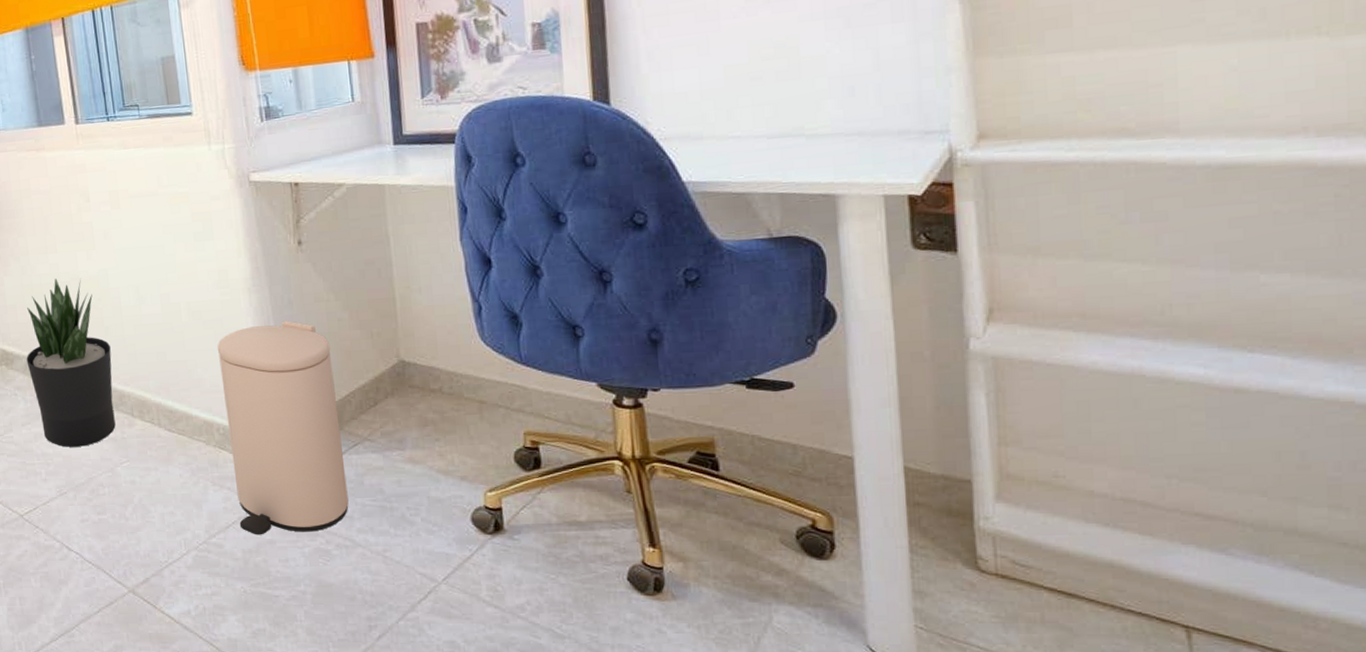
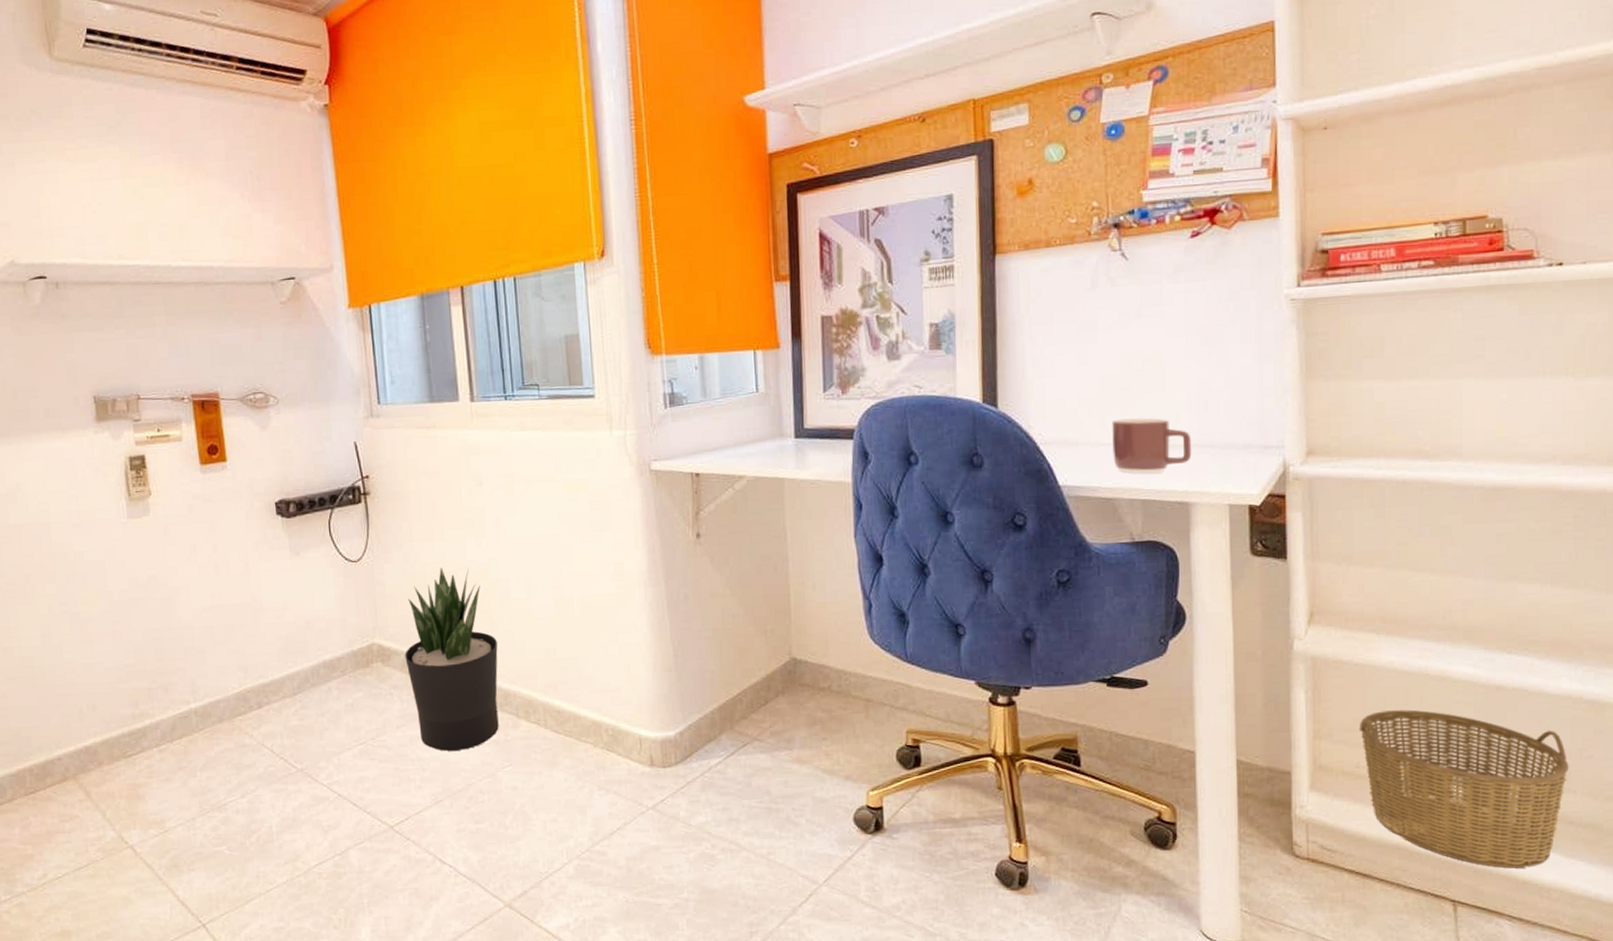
pedal bin: present [217,320,349,535] -> none [609,616,736,842]
mug: none [741,107,837,166] -> present [1112,418,1192,474]
basket: none [1055,414,1338,593] -> present [1358,709,1569,869]

